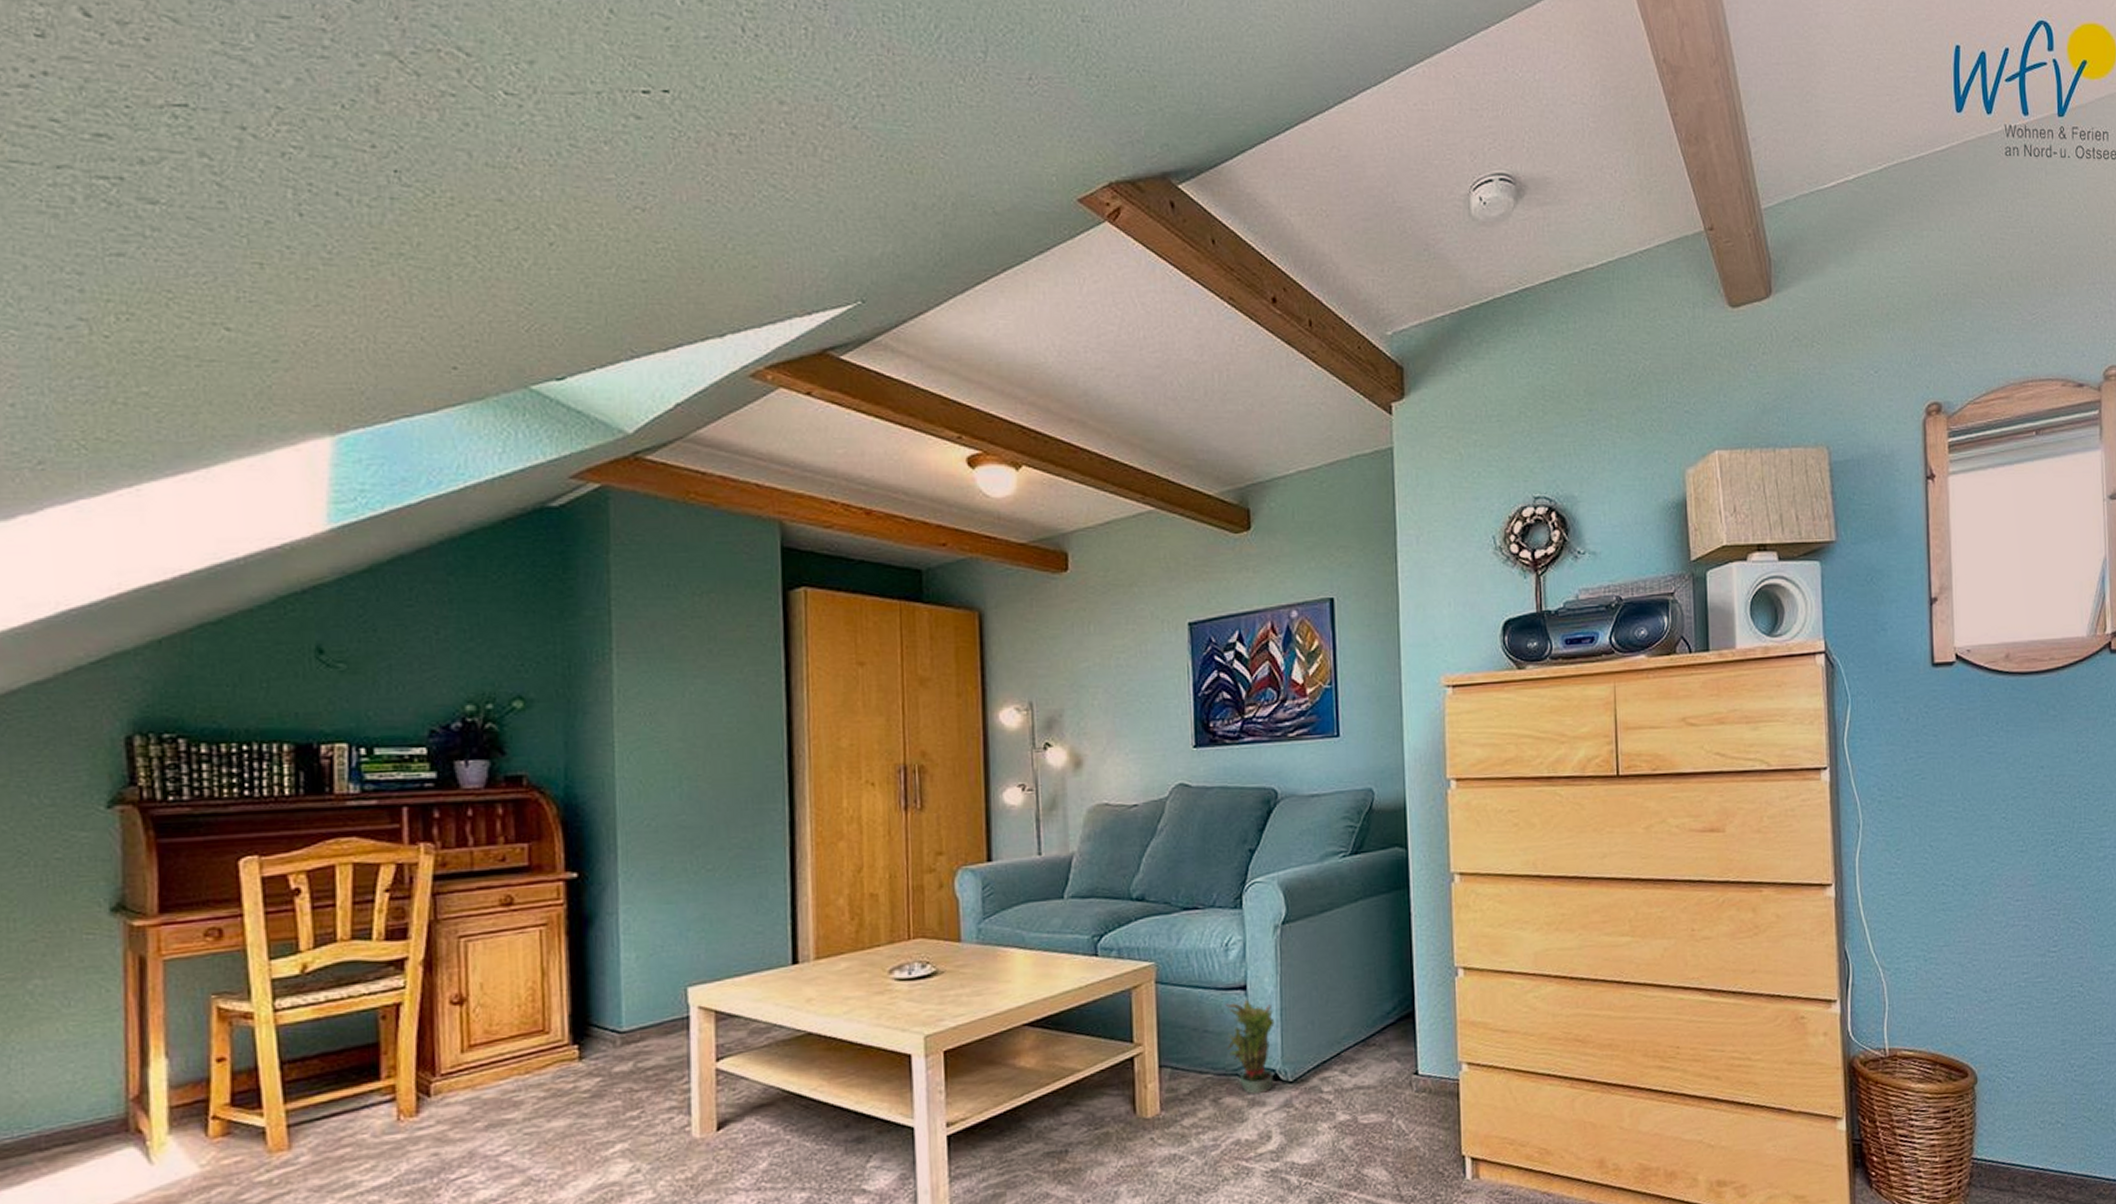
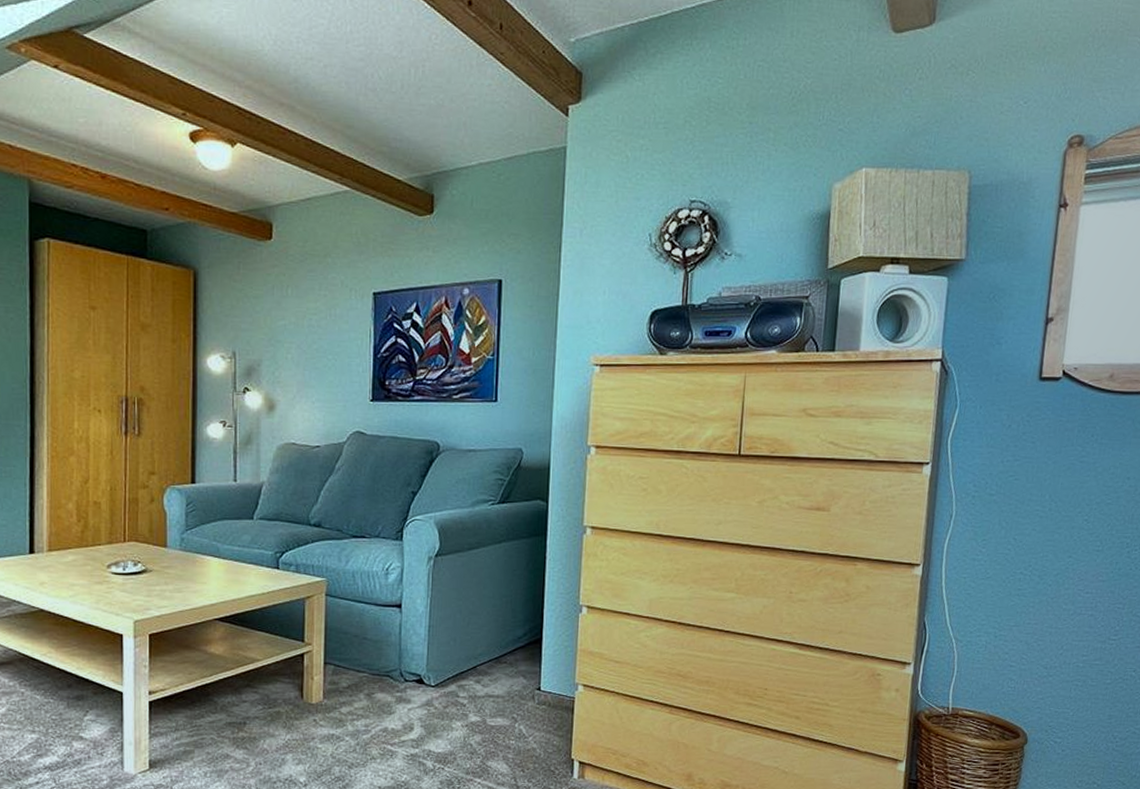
potted plant: present [1225,999,1275,1094] -> none [381,615,423,692]

